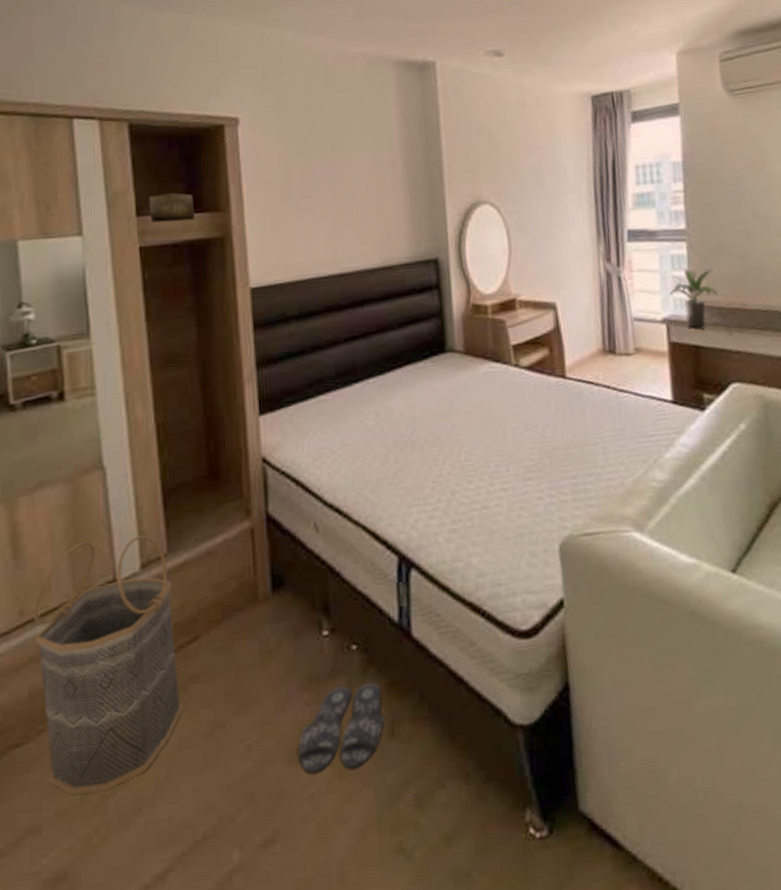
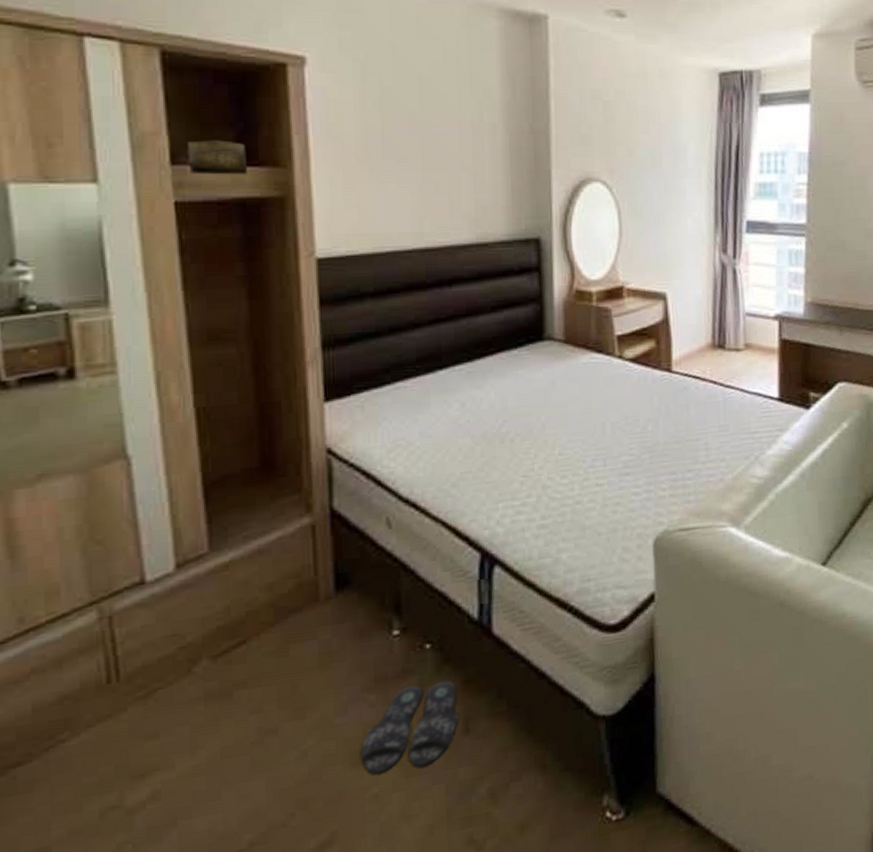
basket: present [34,535,183,796] -> none [37,532,227,813]
potted plant: present [669,268,717,328] -> none [784,264,832,326]

